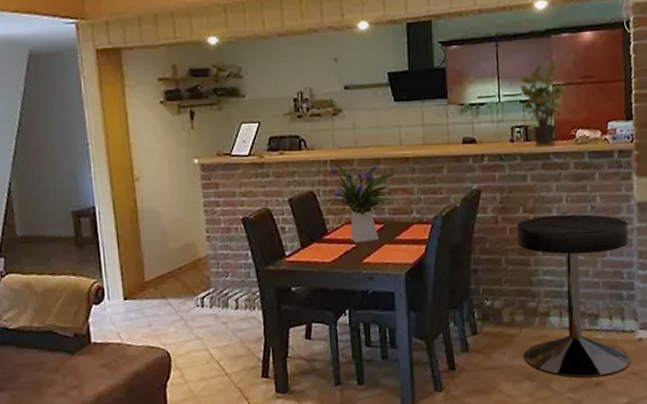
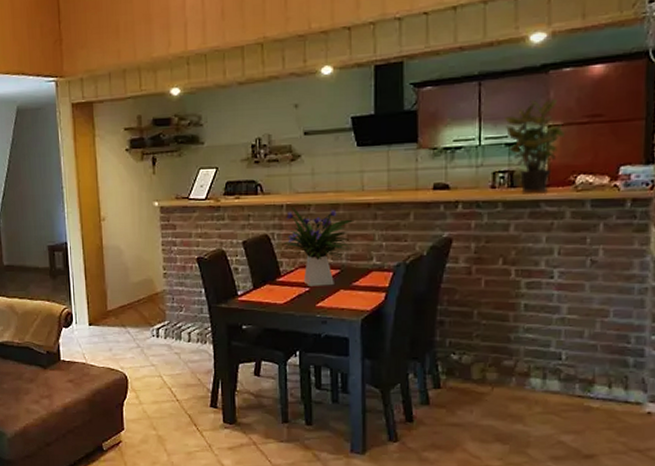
bar stool: present [517,214,631,378] -> none [494,268,641,449]

